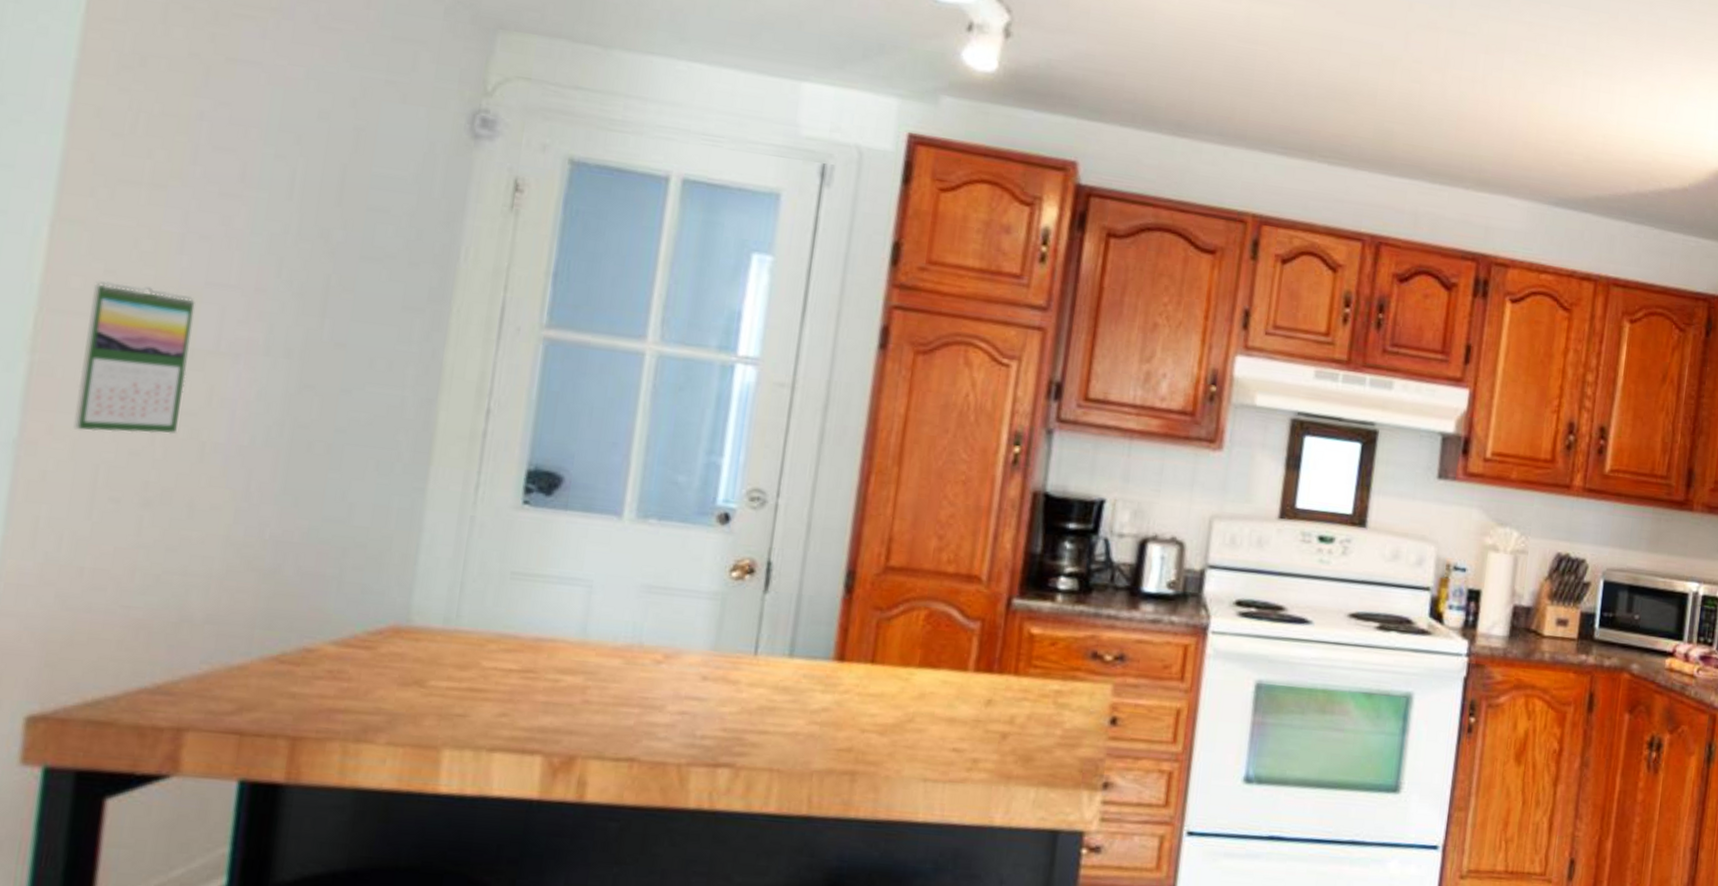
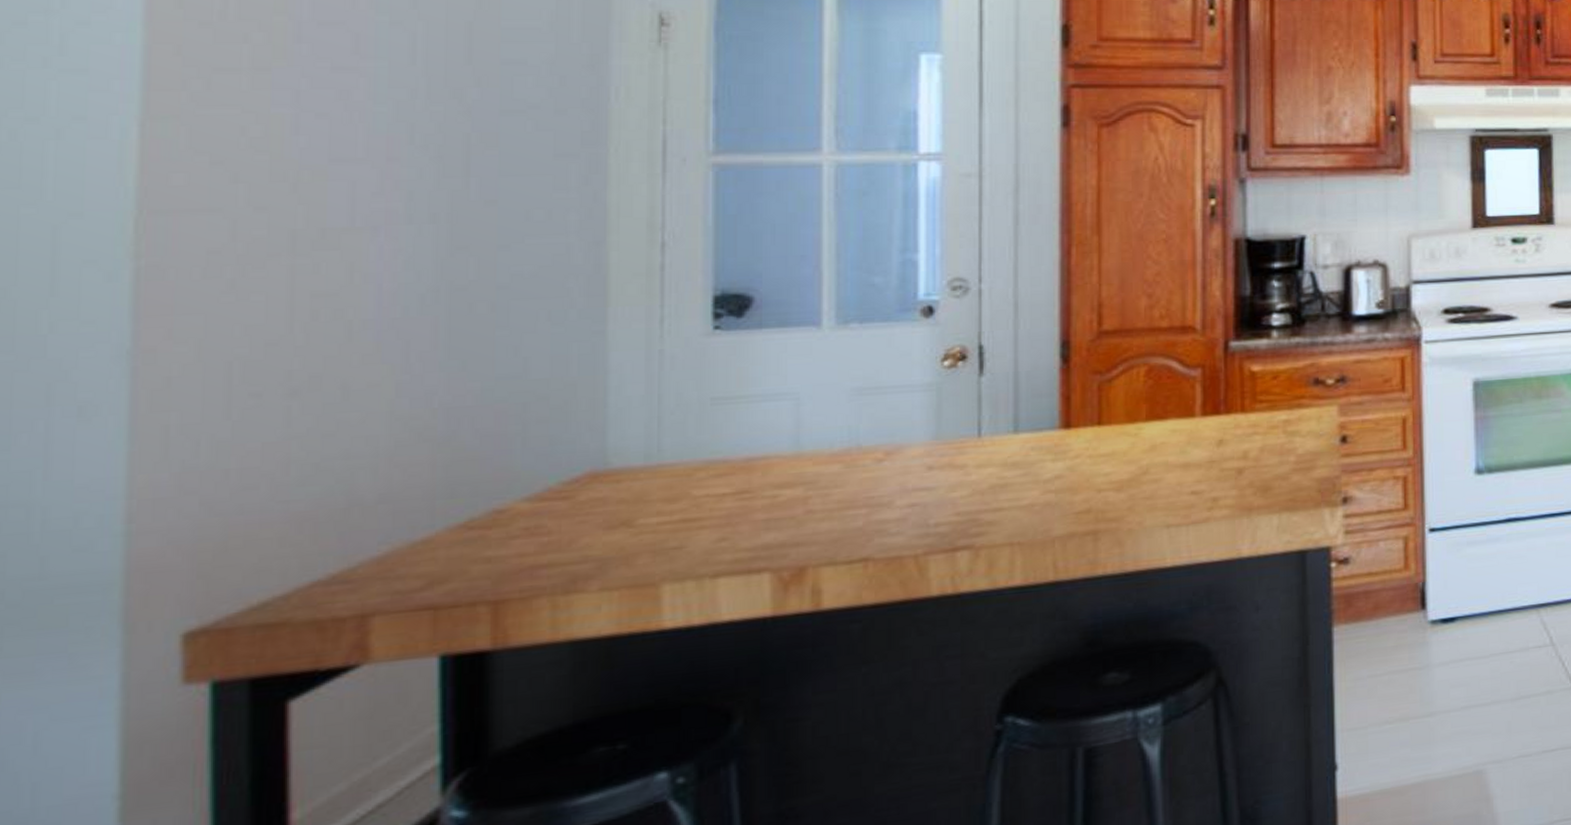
calendar: present [73,280,195,434] -> none [196,173,320,330]

